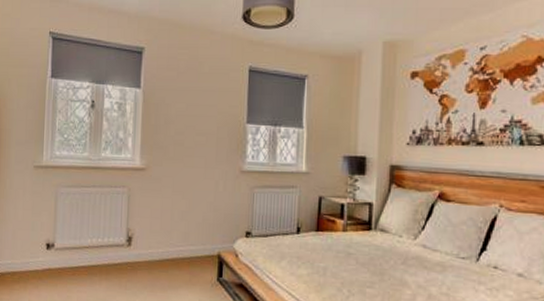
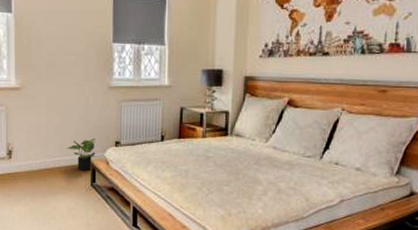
potted plant: none [192,226,225,265] -> present [67,138,96,172]

